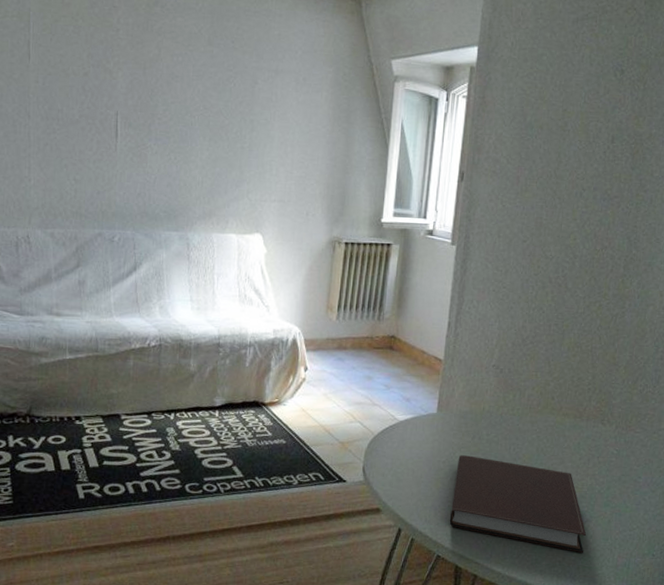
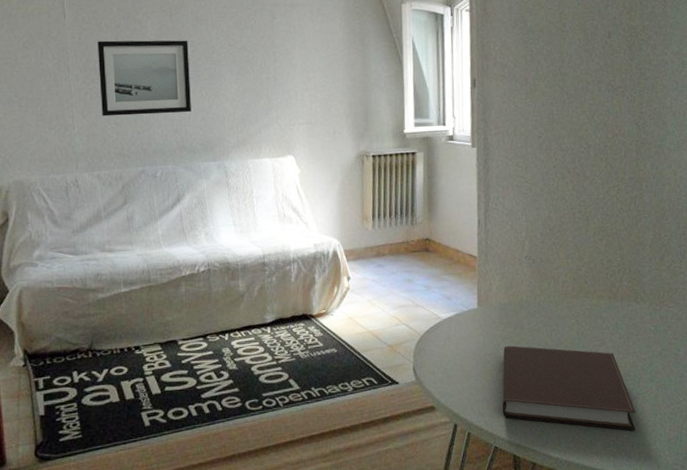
wall art: none [61,88,161,176] -> present [97,40,191,117]

